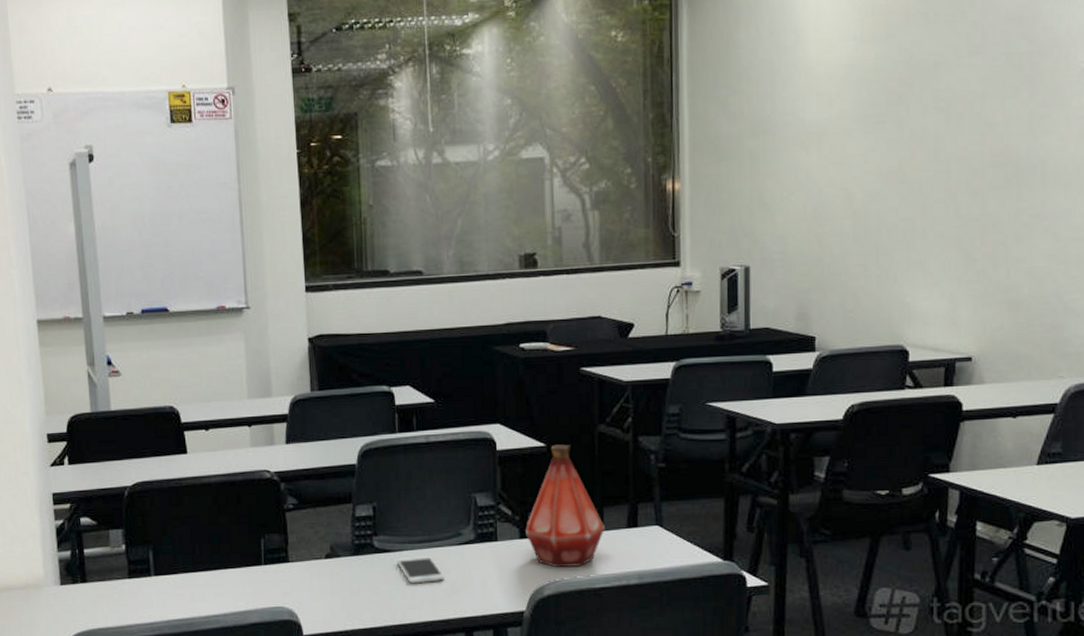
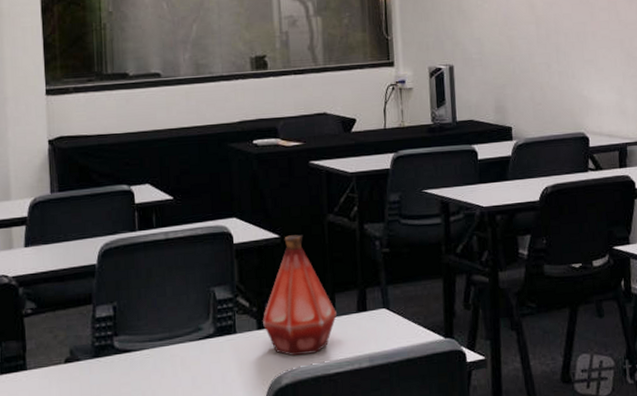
smartphone: present [396,556,445,584] -> none [137,354,186,383]

